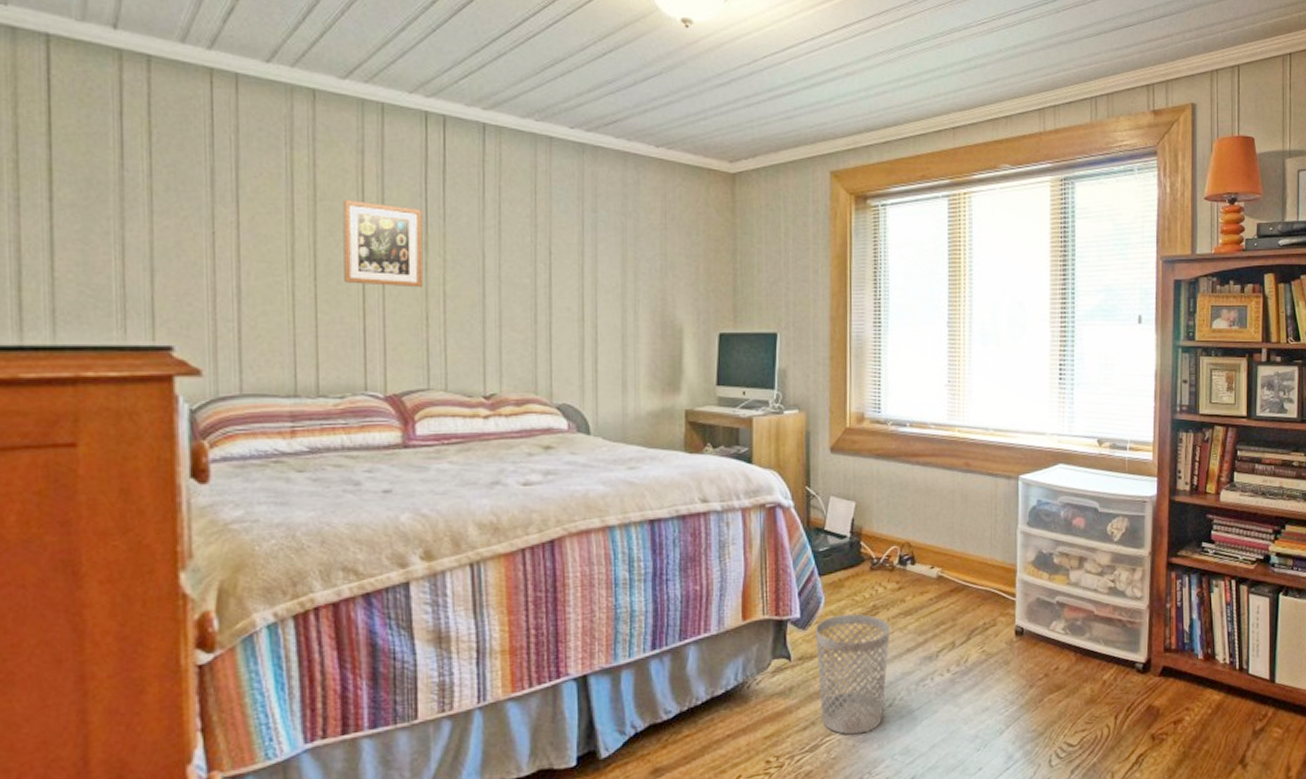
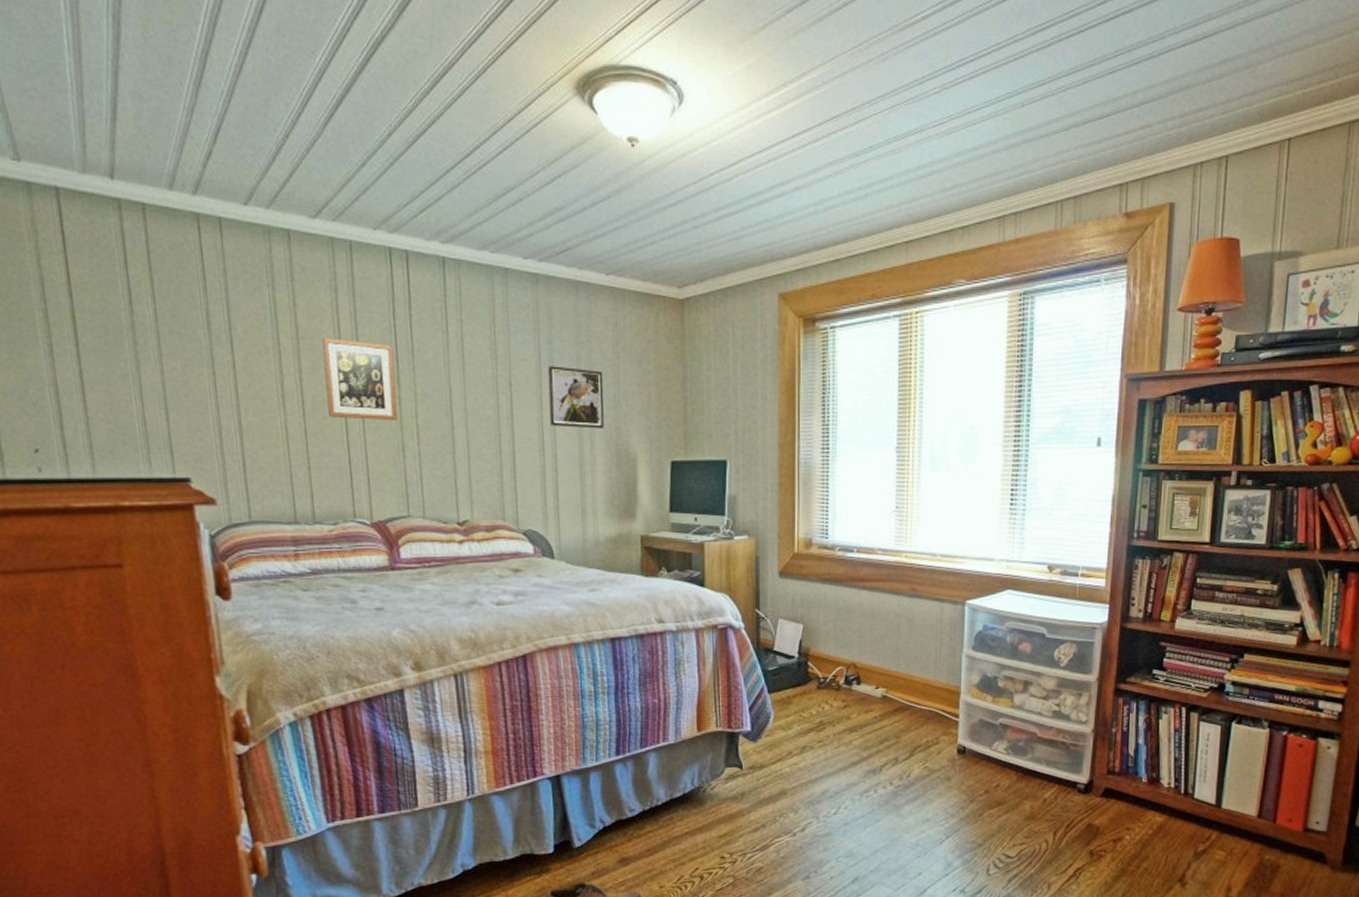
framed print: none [591,235,650,299] -> present [547,366,604,429]
wastebasket: present [814,613,890,735] -> none [764,728,836,838]

